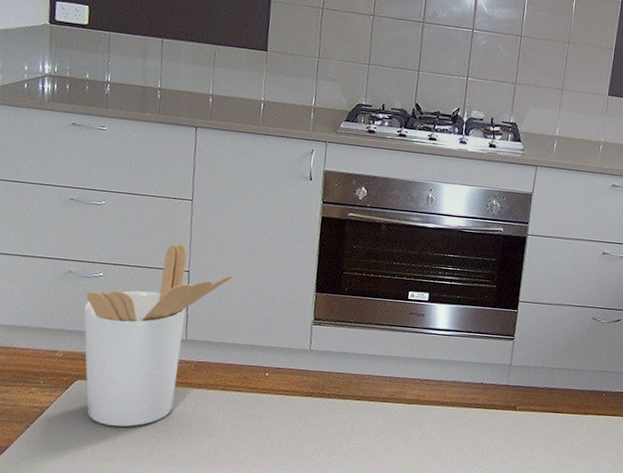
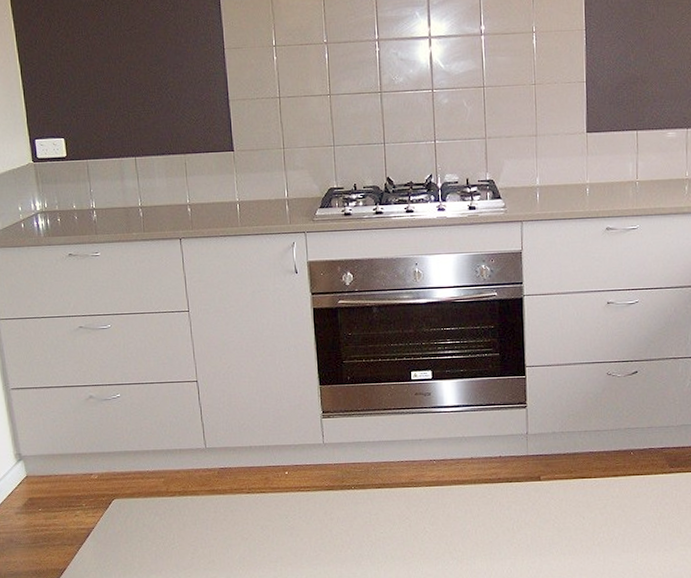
utensil holder: present [83,244,232,427] -> none [109,355,238,539]

